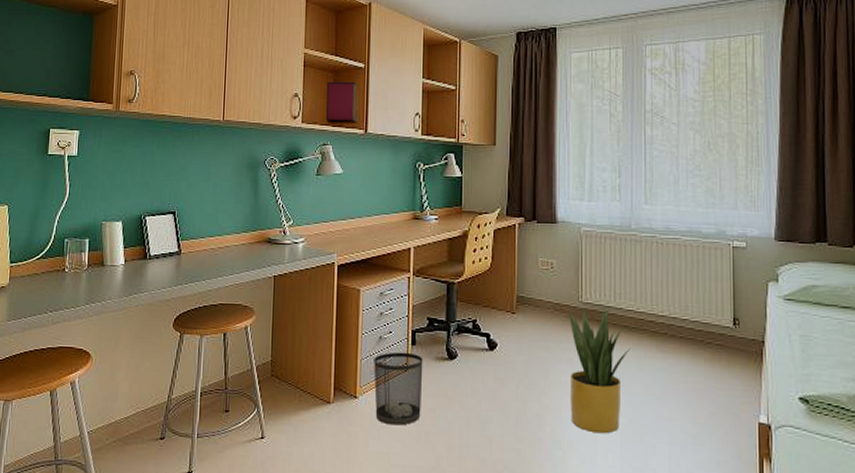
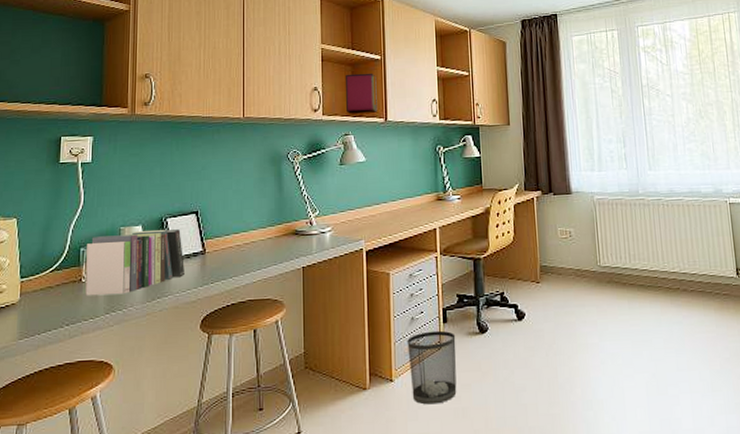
books: none [68,226,161,287] -> present [85,229,185,296]
planter: present [568,306,632,434] -> none [588,268,649,390]

